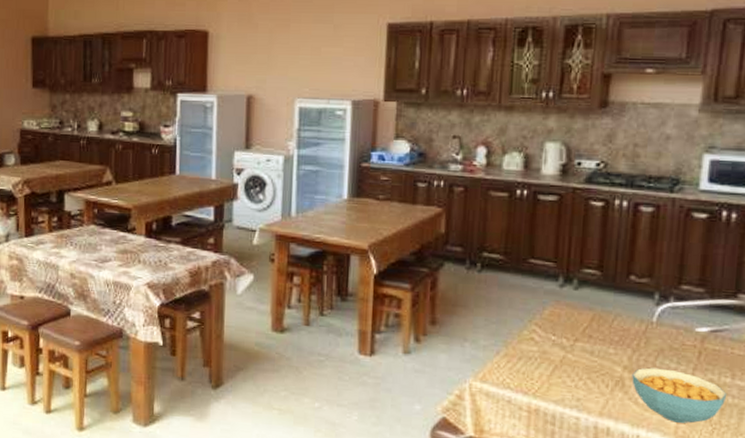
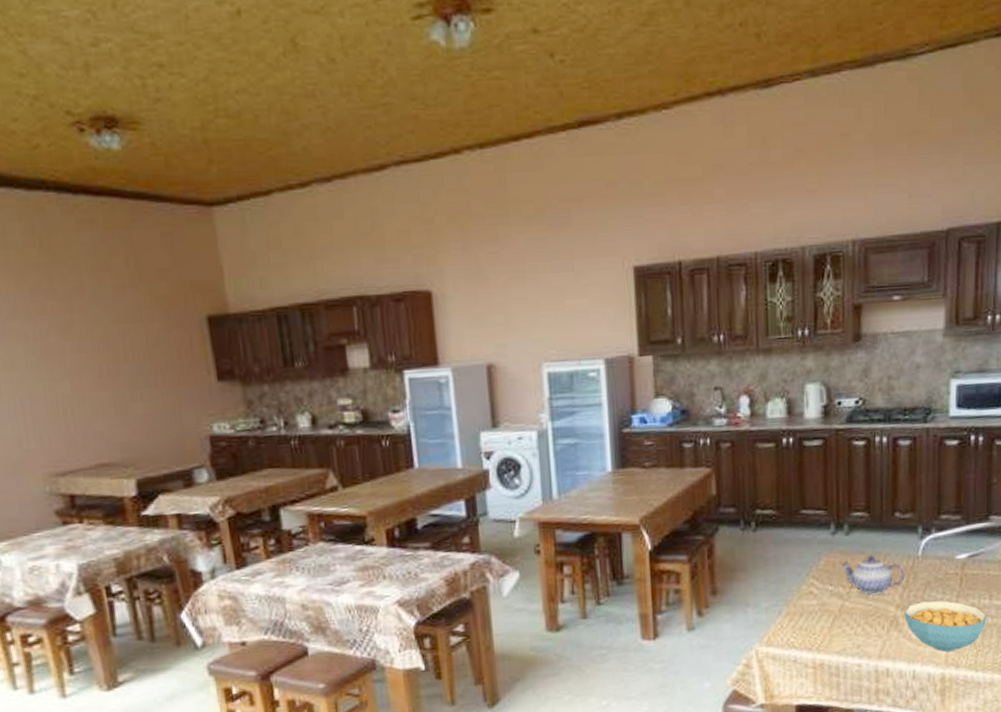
teapot: none [565,312,636,352] -> present [839,555,905,595]

